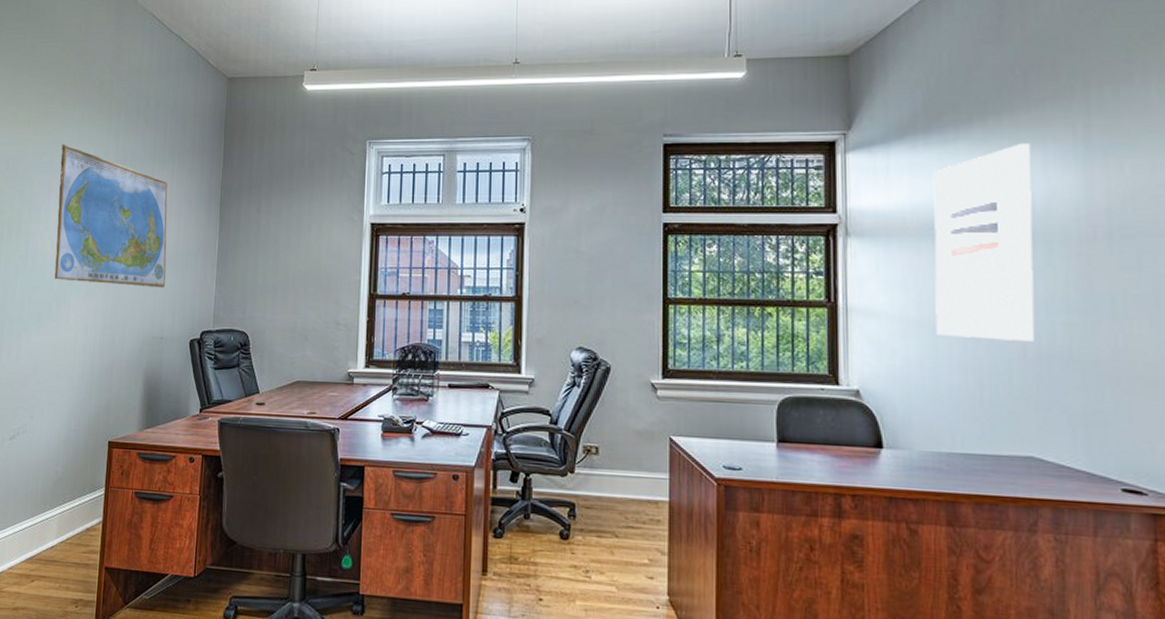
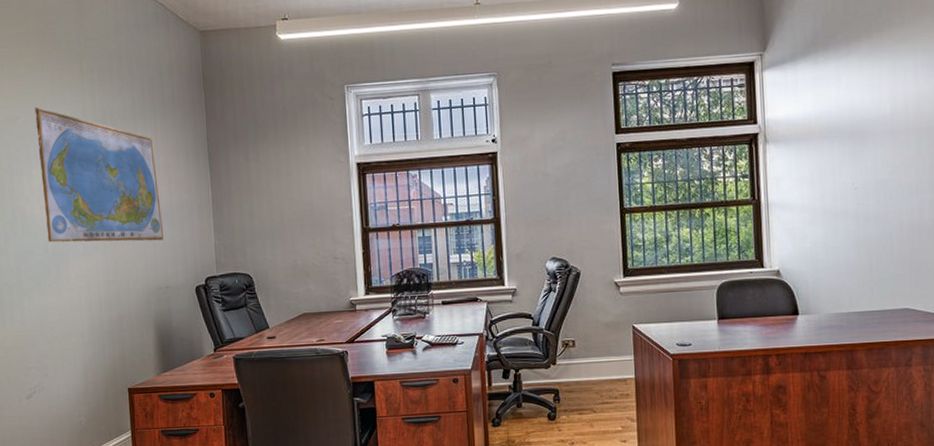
wall art: present [933,143,1035,341] -> none [832,54,909,220]

